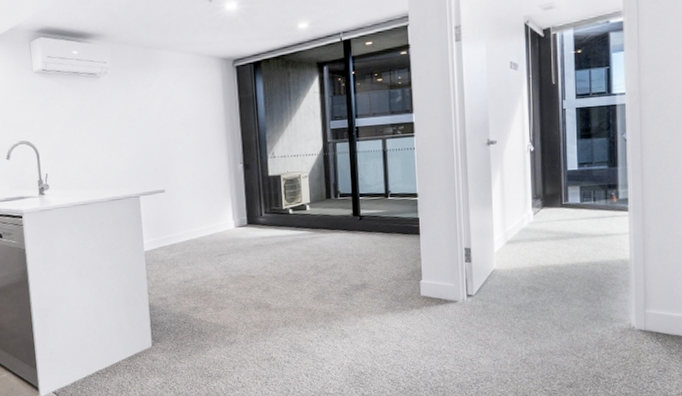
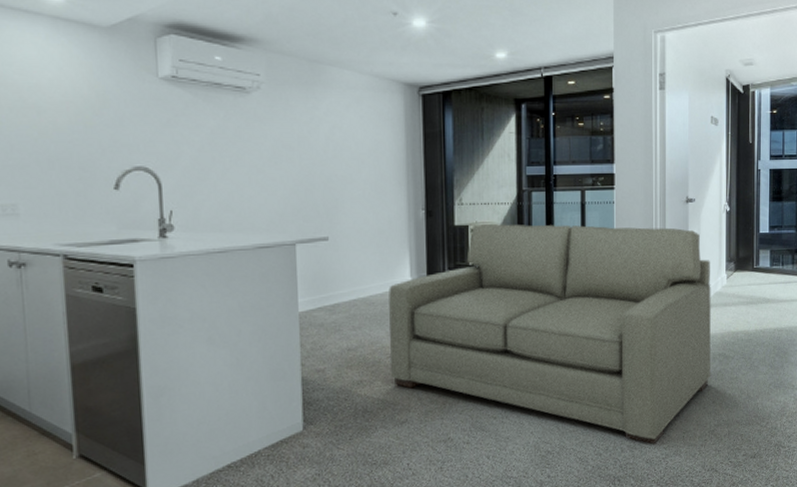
sofa: none [215,169,521,370] -> present [389,223,712,445]

